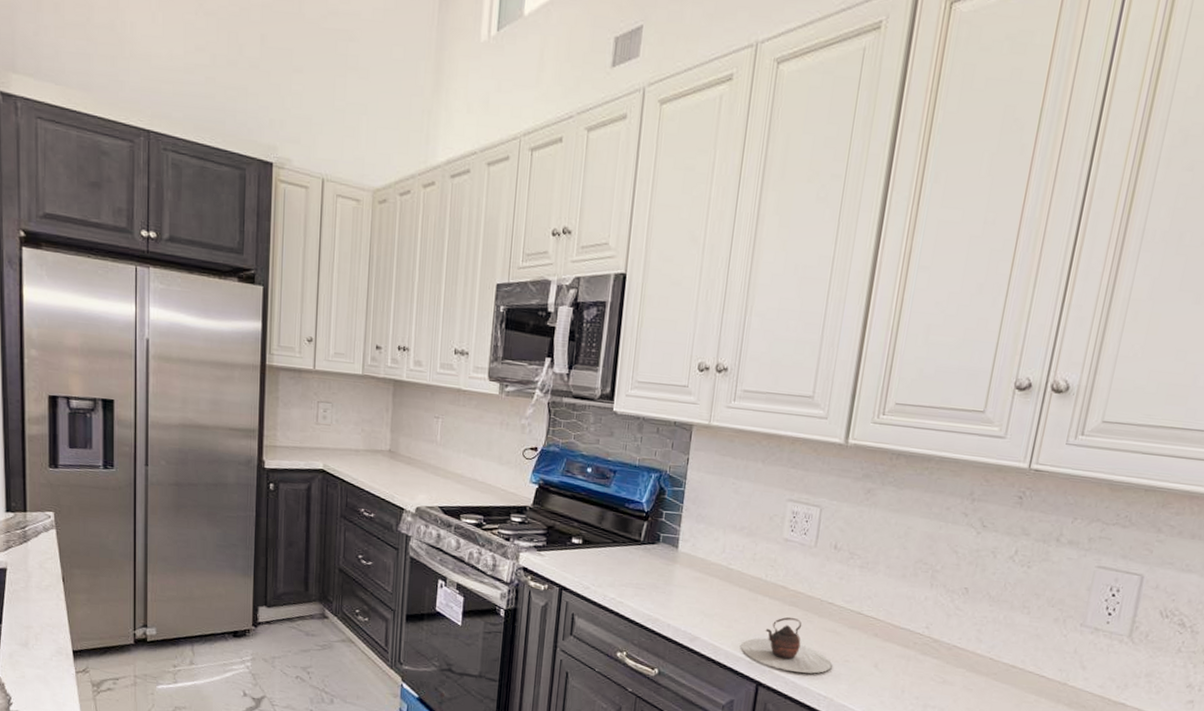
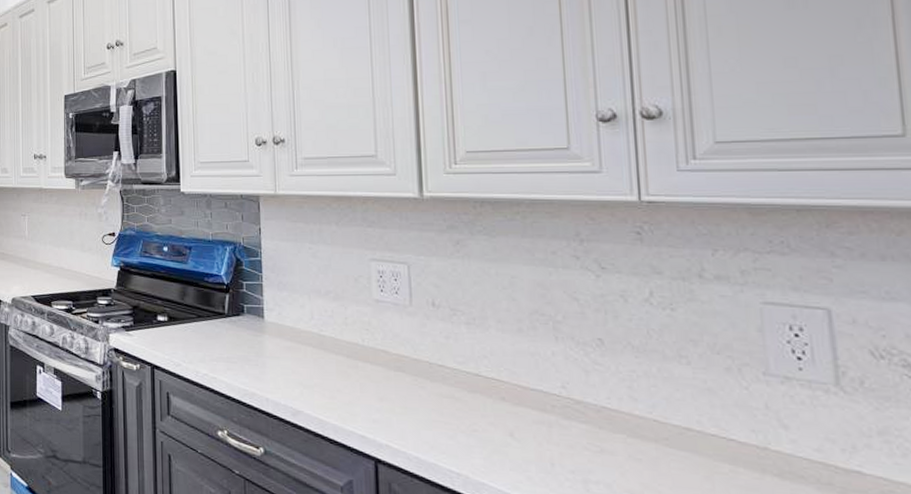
teapot: present [741,617,831,674] -> none [349,383,457,447]

